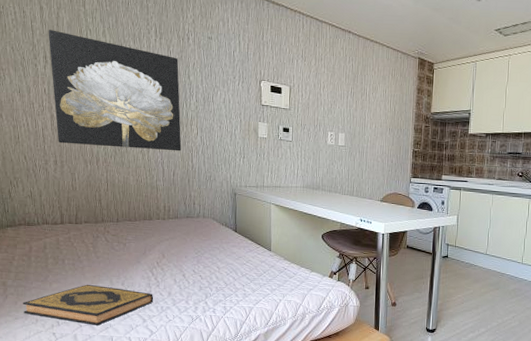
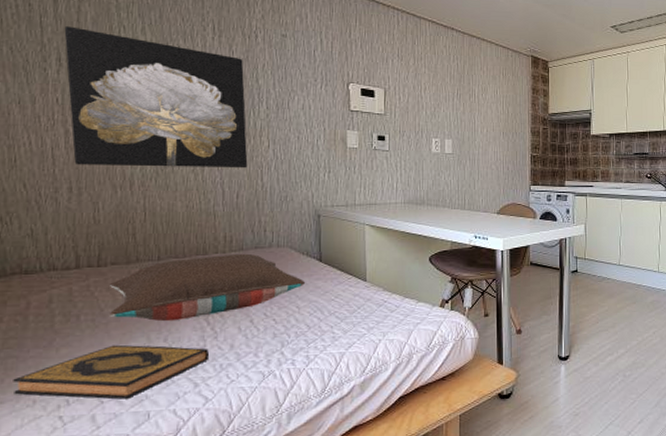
pillow: none [84,221,224,270] -> present [108,253,306,321]

